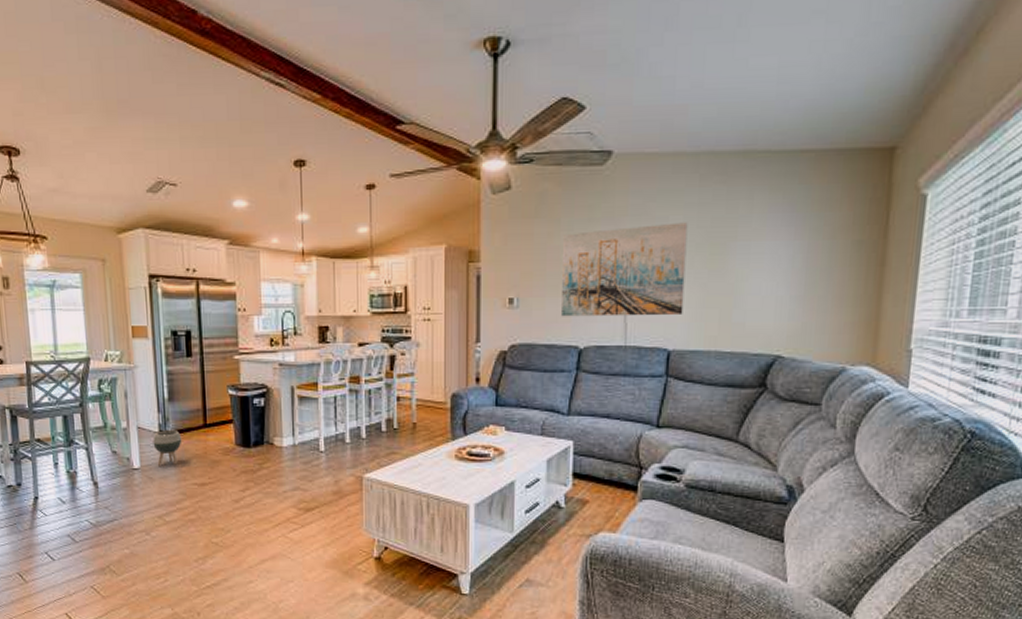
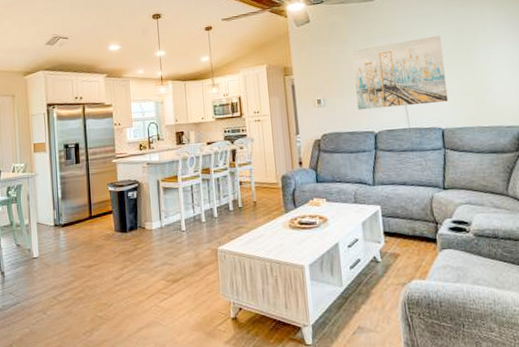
planter: present [153,430,182,466] -> none [49,223,73,254]

